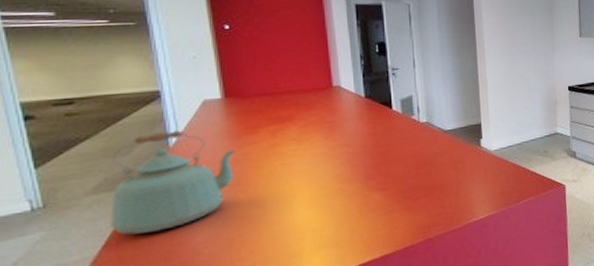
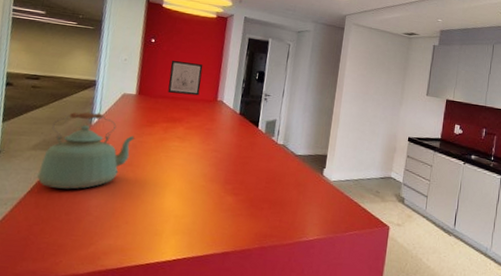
wall art: none [259,46,307,89] -> present [168,60,203,96]

